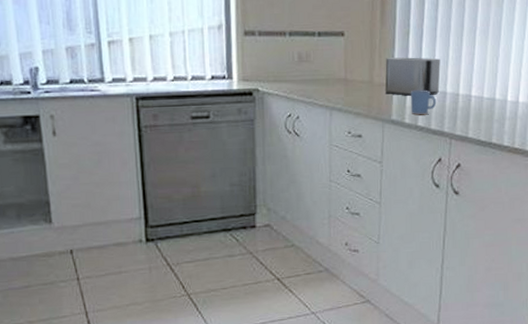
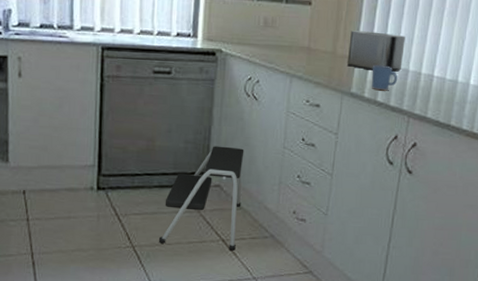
step stool: none [213,185,293,289] -> present [158,146,244,251]

